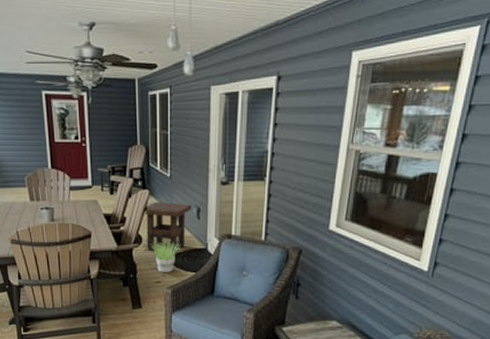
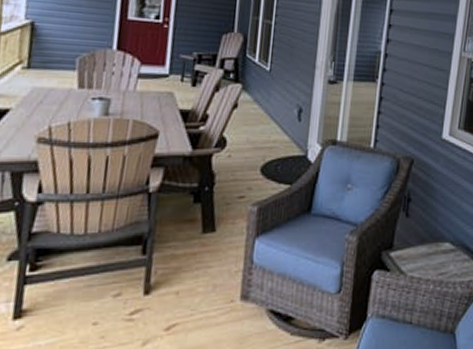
side table: present [143,202,192,253] -> none [231,98,293,161]
potted plant: present [151,241,179,273] -> none [237,146,272,186]

